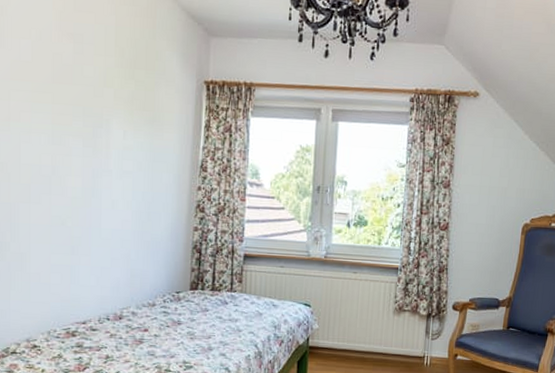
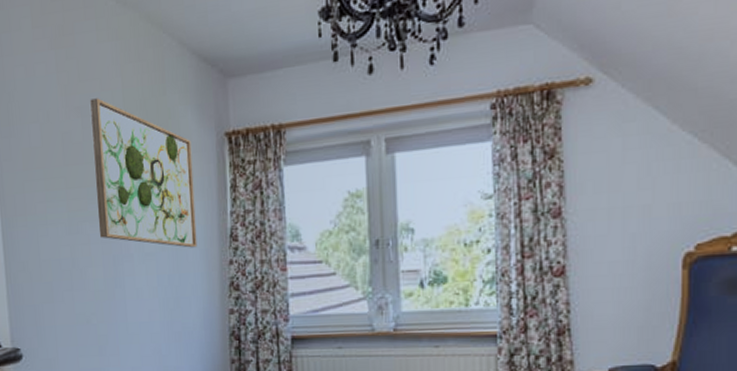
wall art: none [81,29,174,172] -> present [90,98,198,248]

